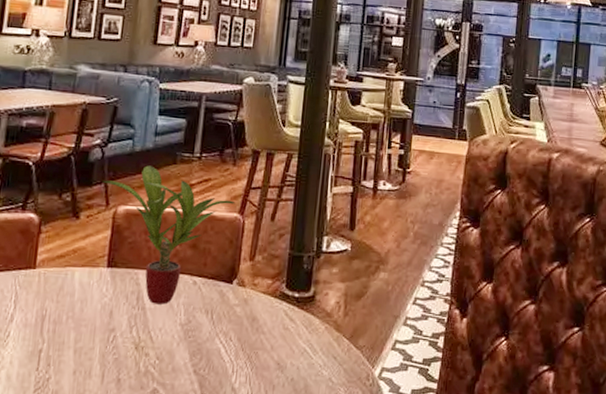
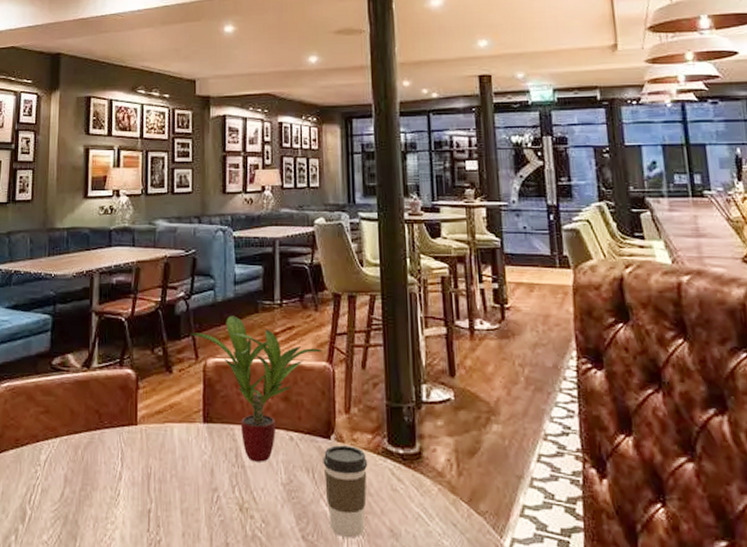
coffee cup: none [221,289,265,371] -> present [323,445,368,538]

